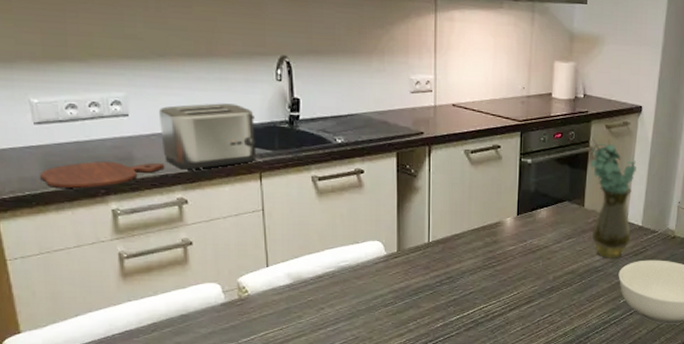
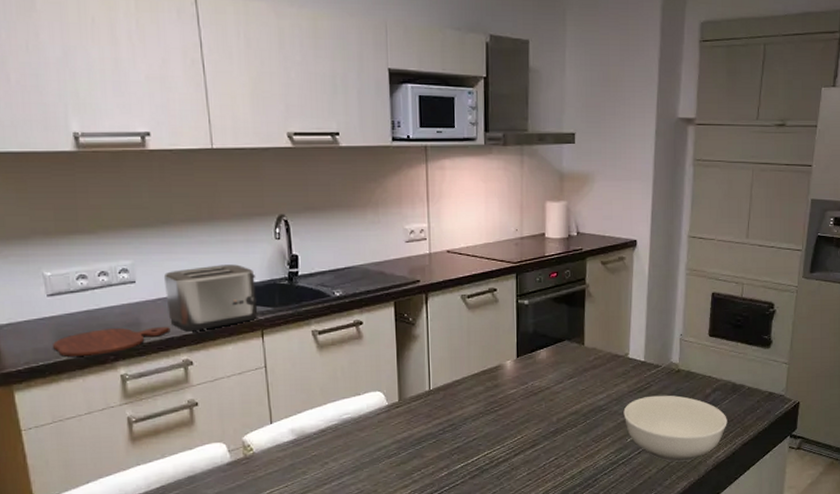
vase: present [589,139,636,259] -> none [587,276,635,397]

